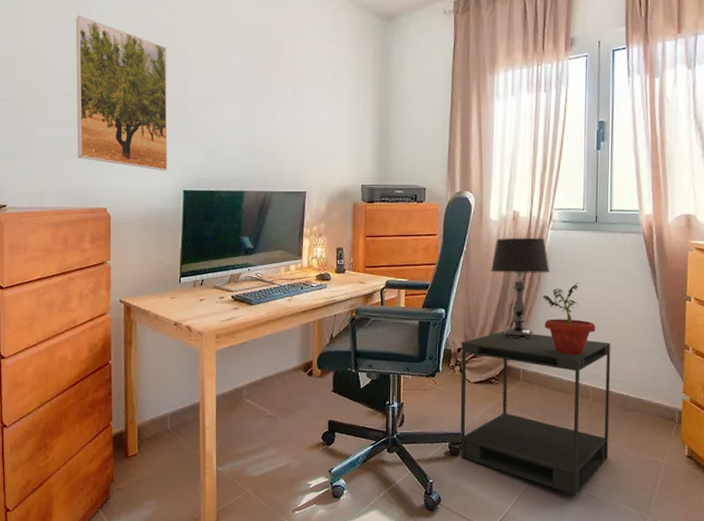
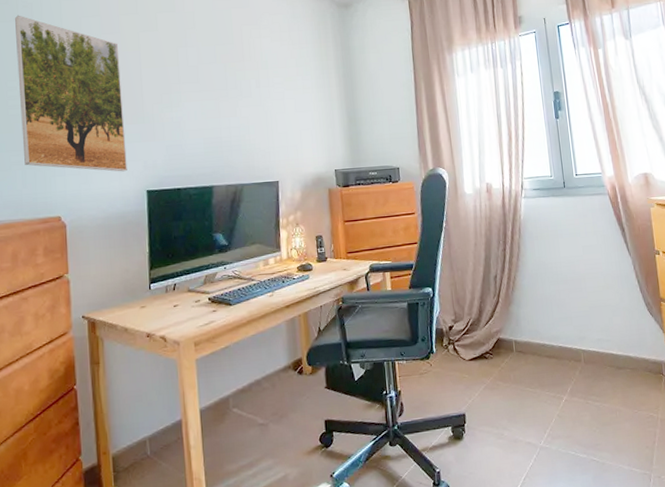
side table: present [459,330,611,496] -> none [452,302,607,464]
table lamp: present [491,237,550,339] -> none [471,207,528,310]
potted plant: present [542,283,596,355] -> none [524,248,578,321]

